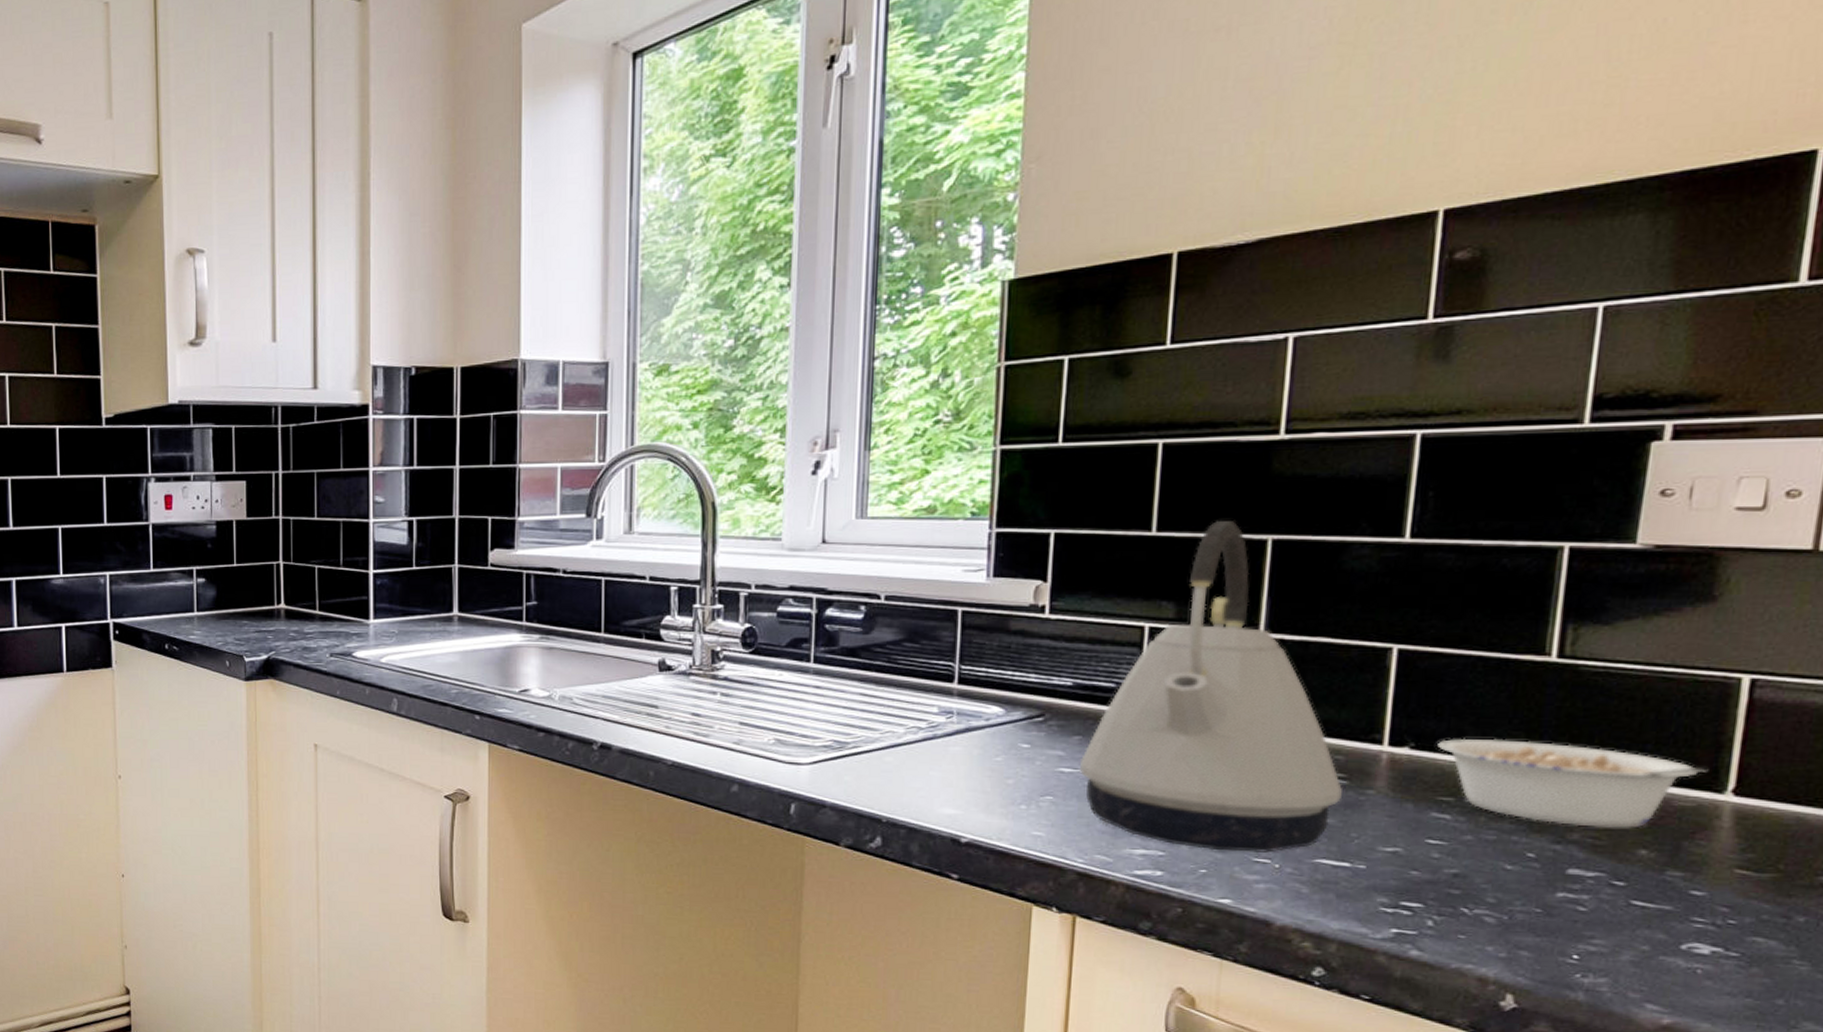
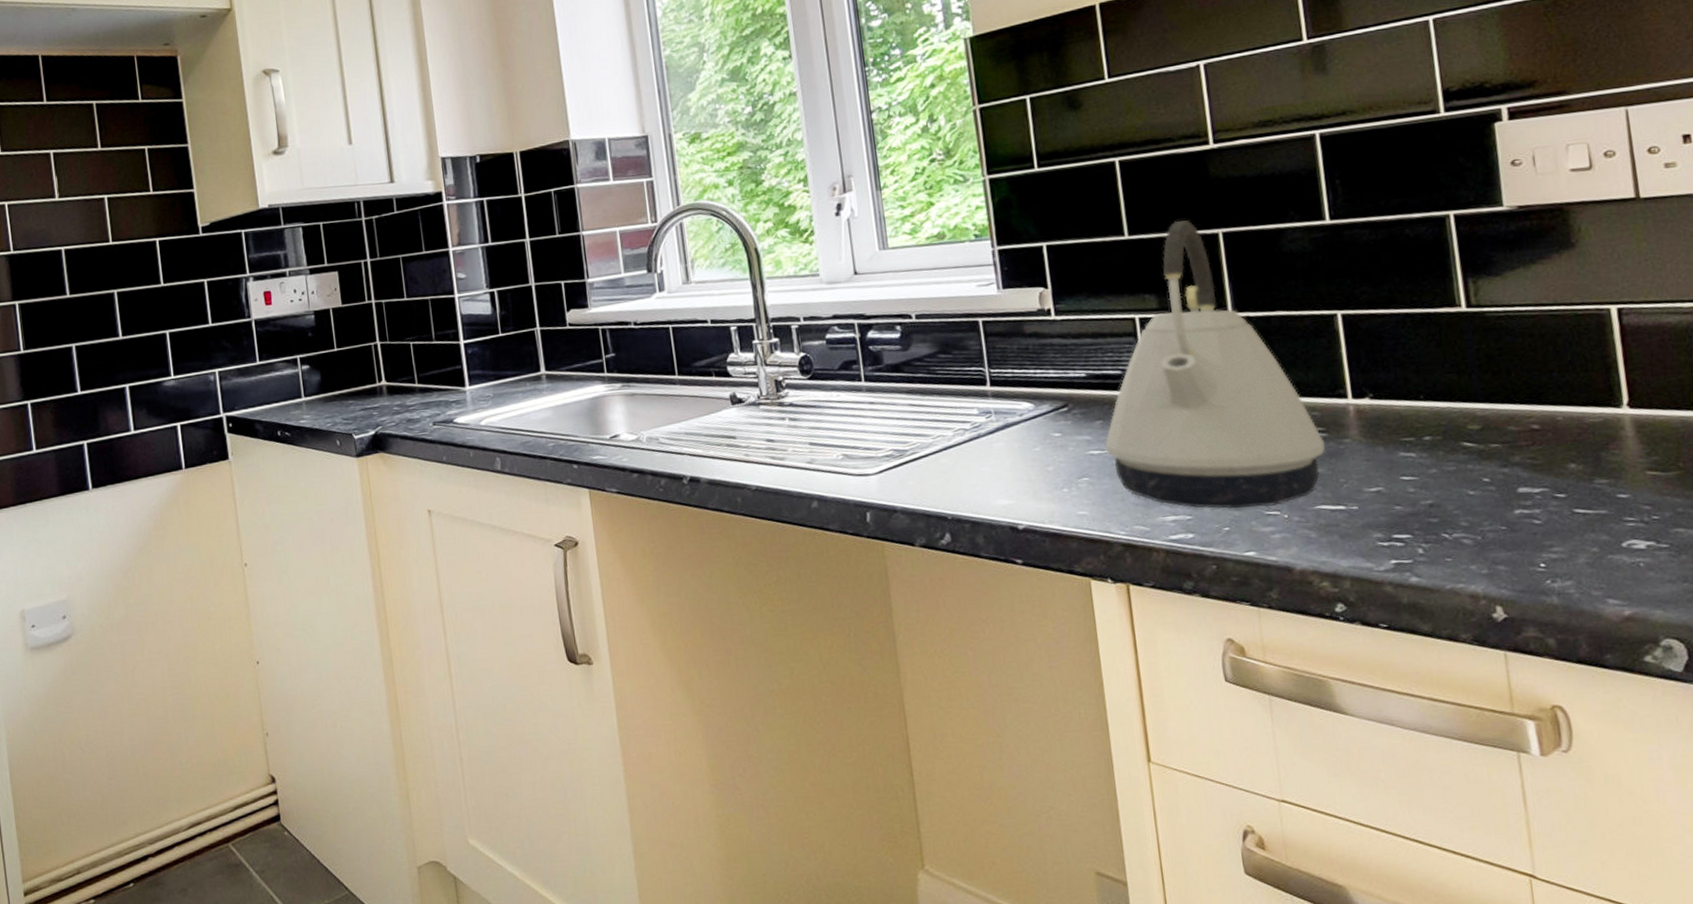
legume: present [1437,738,1709,828] -> none [1391,380,1605,450]

